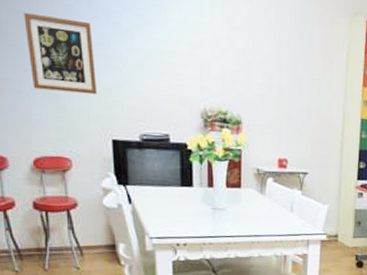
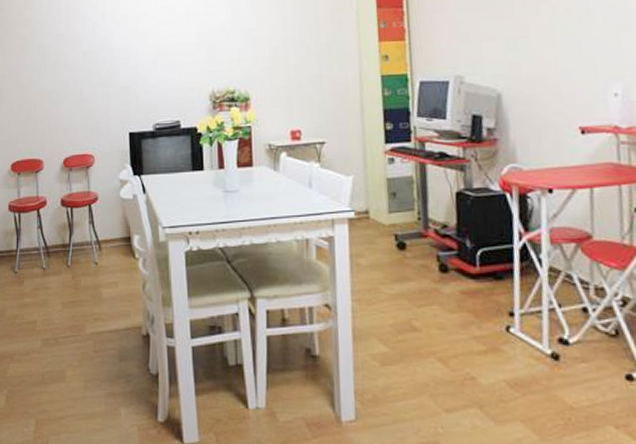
wall art: present [23,12,98,95] -> none [62,32,117,97]

